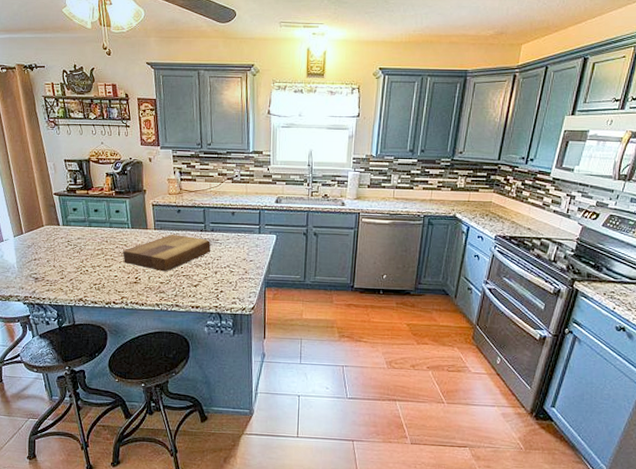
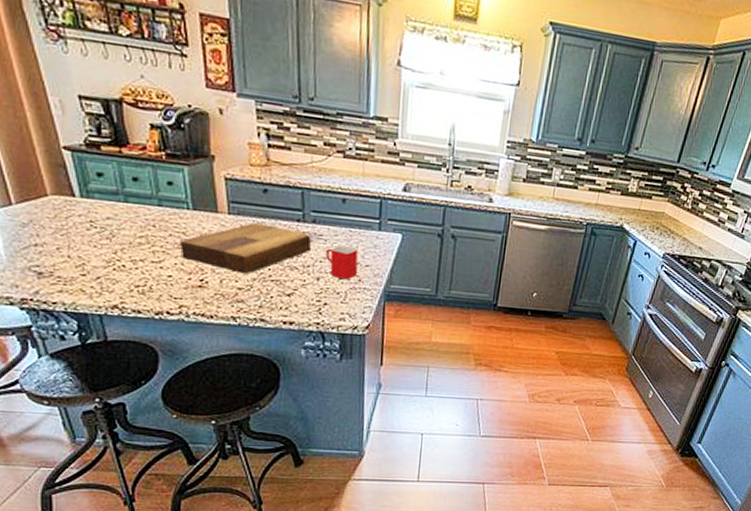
mug: none [221,246,245,273] -> present [326,244,358,280]

